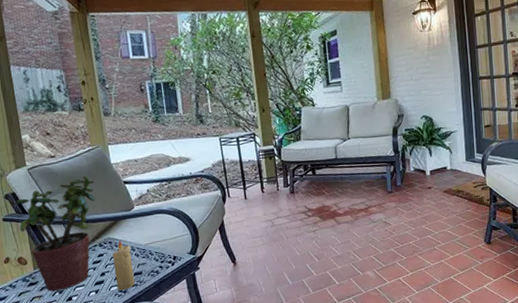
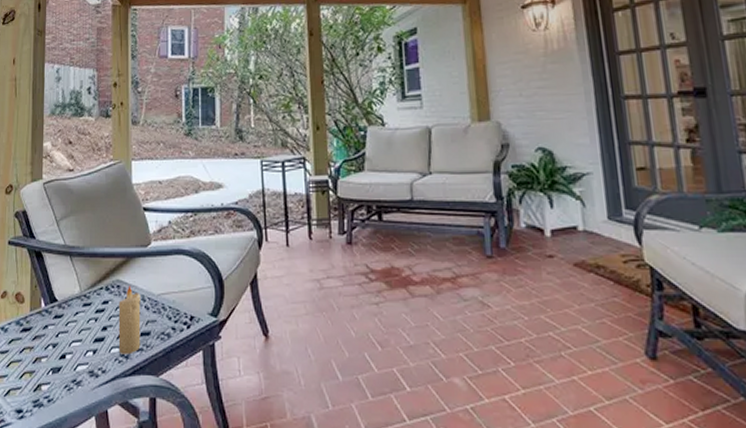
potted plant: present [14,175,95,292] -> none [23,196,110,343]

